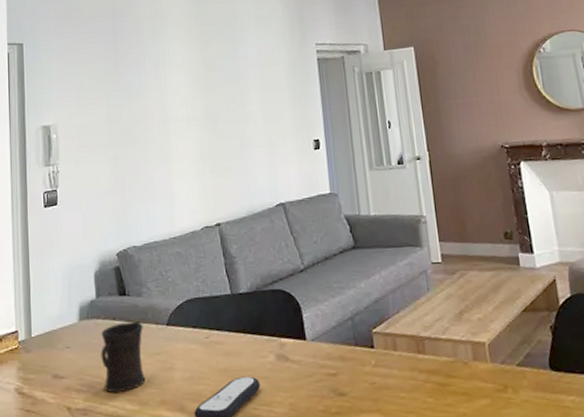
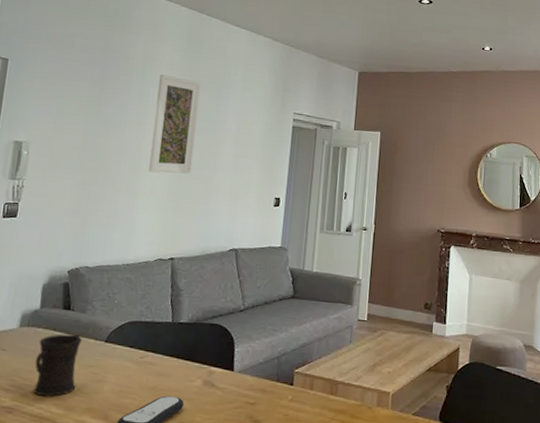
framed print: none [171,29,221,135] -> present [148,74,201,174]

